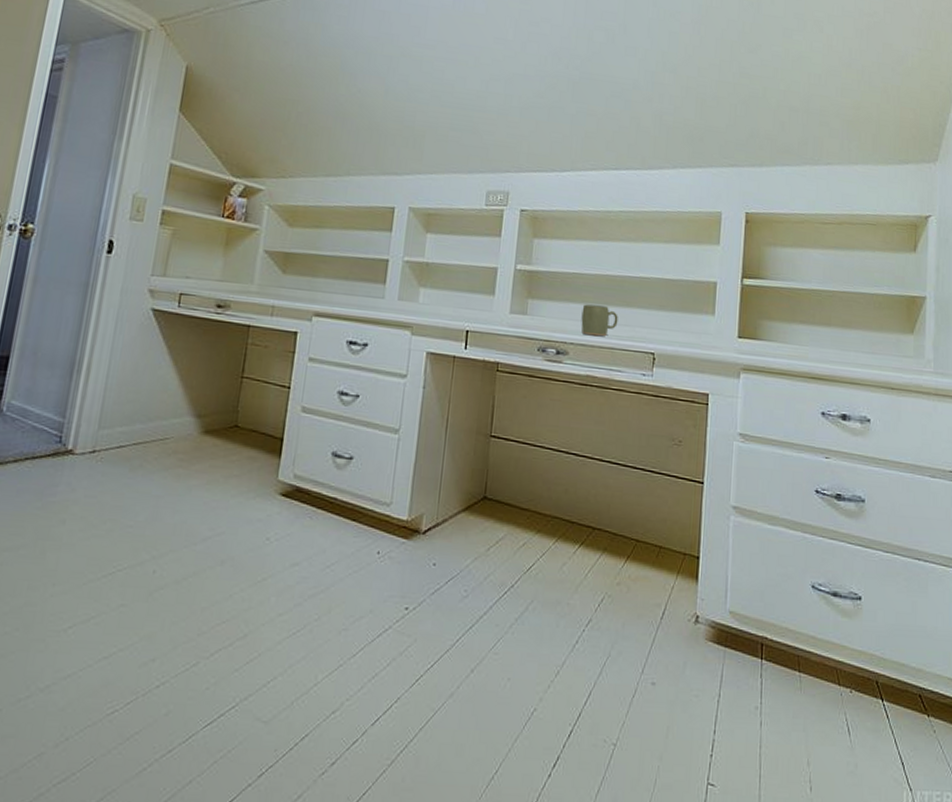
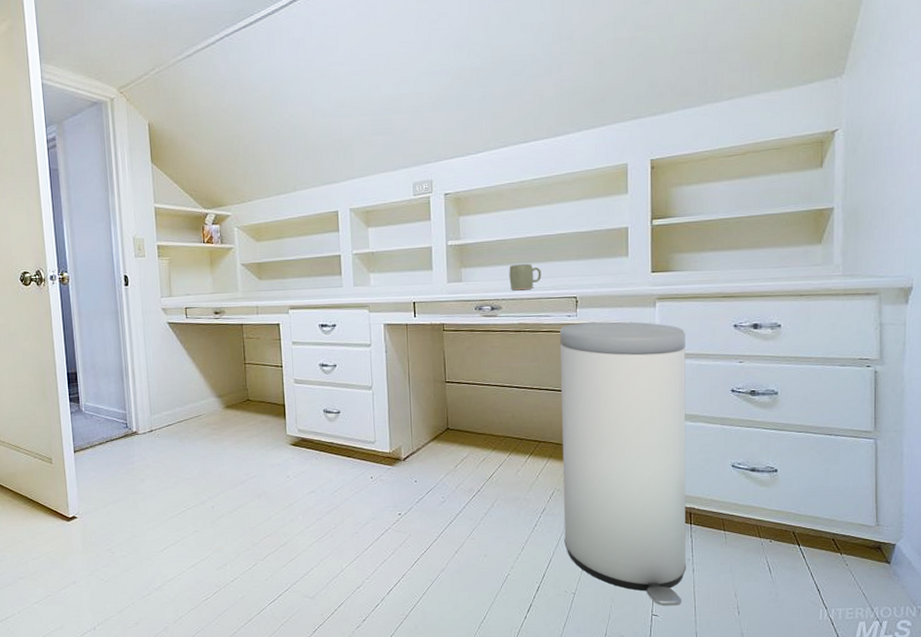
pedal bin: none [609,384,770,772] -> present [559,321,686,606]

